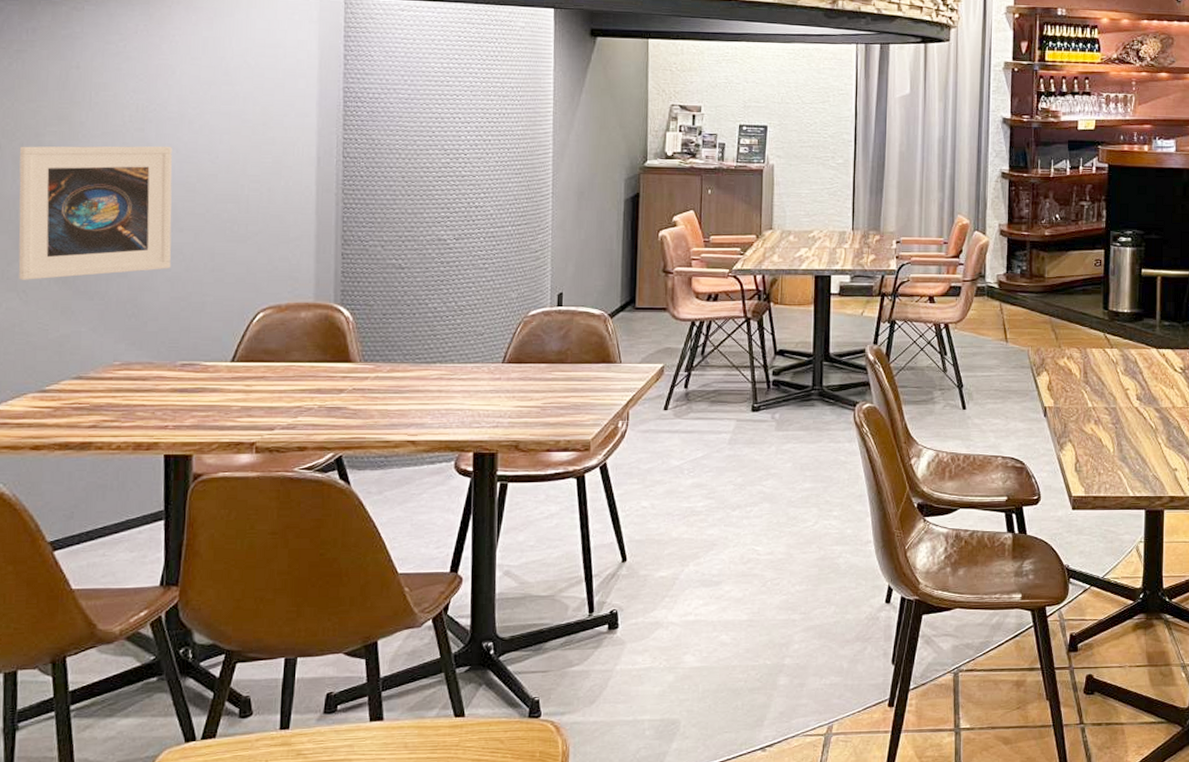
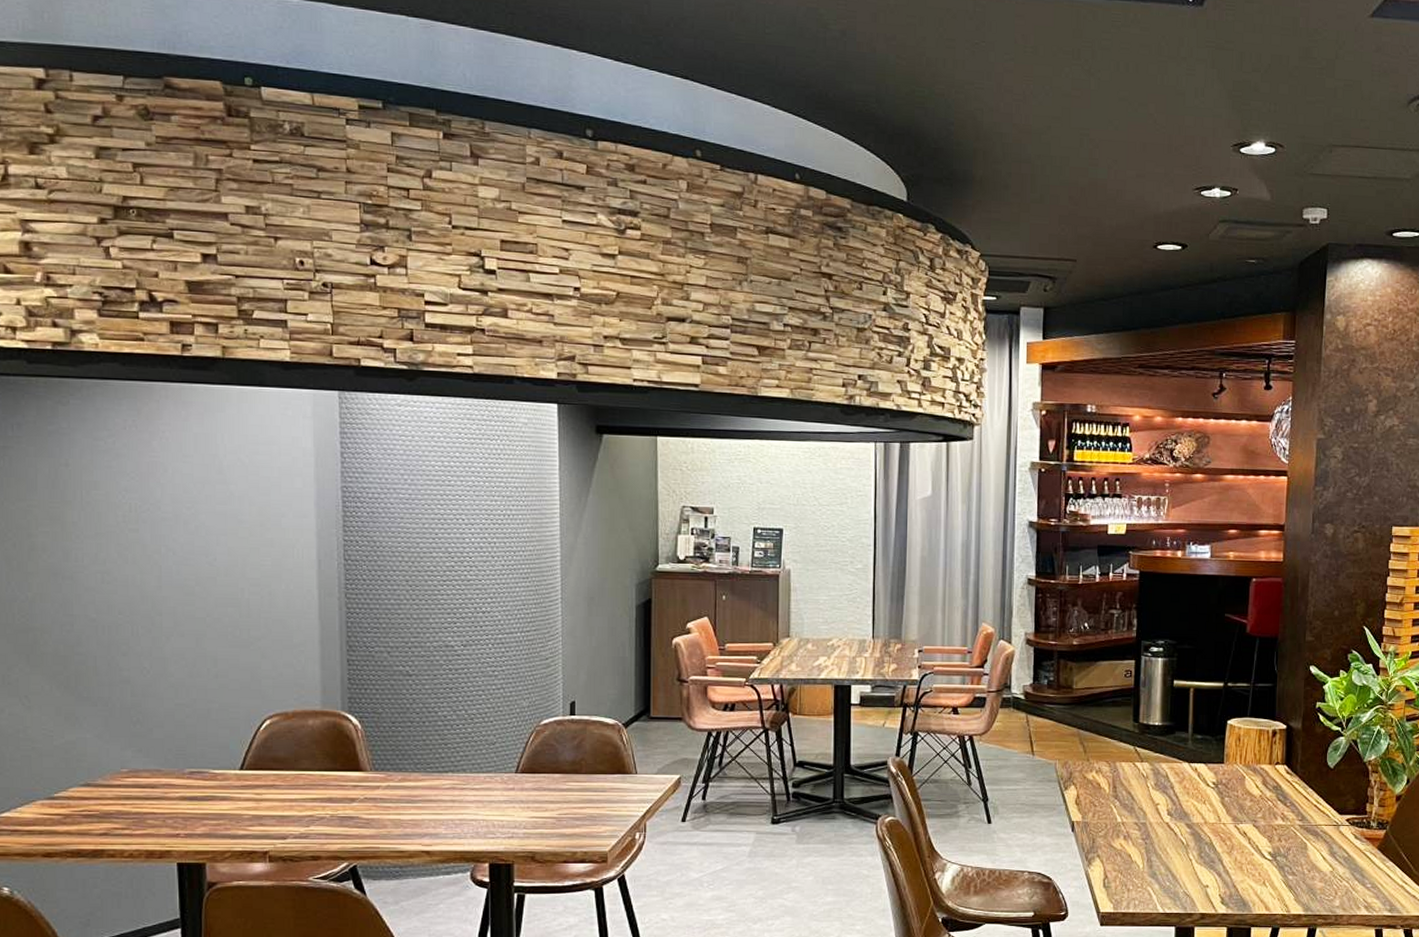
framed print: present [18,146,173,280] -> none [12,547,174,685]

